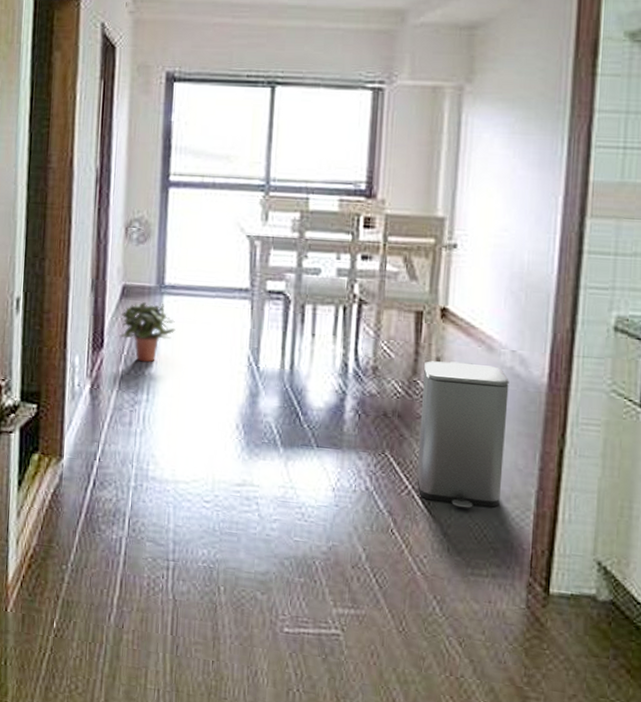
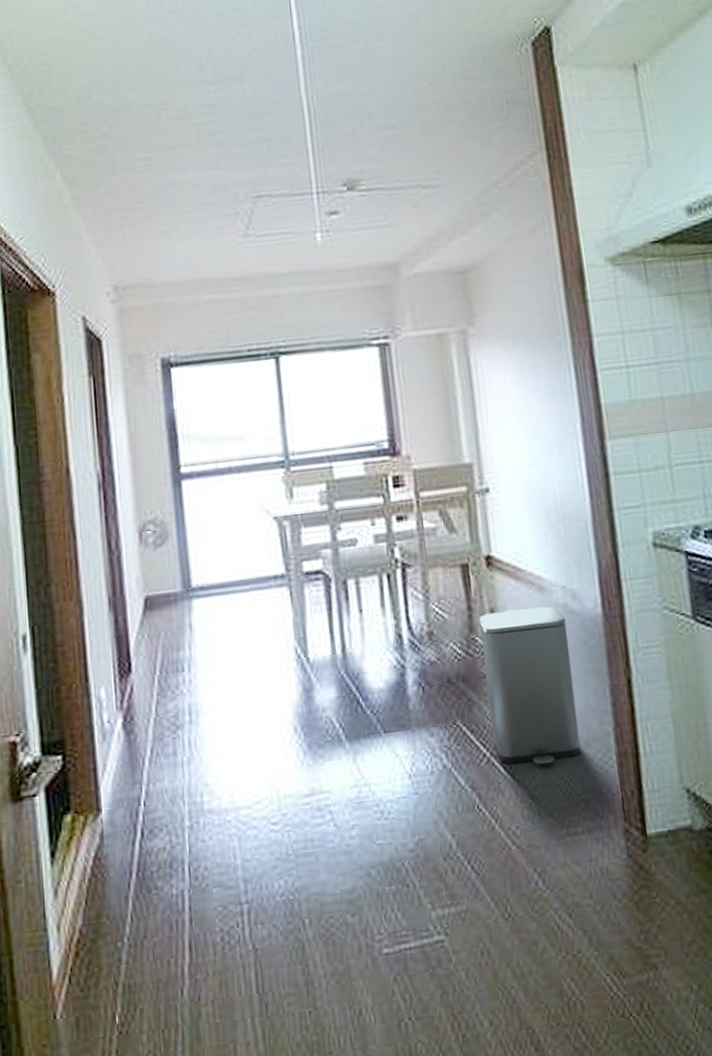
potted plant: present [119,301,176,363] -> none [146,609,211,680]

